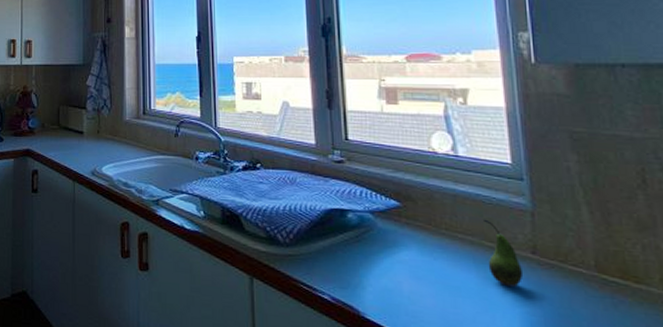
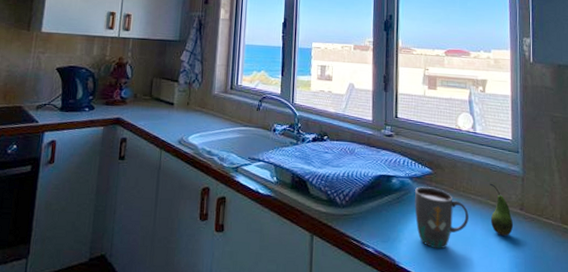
mug: none [379,223,457,300] -> present [415,187,469,250]

